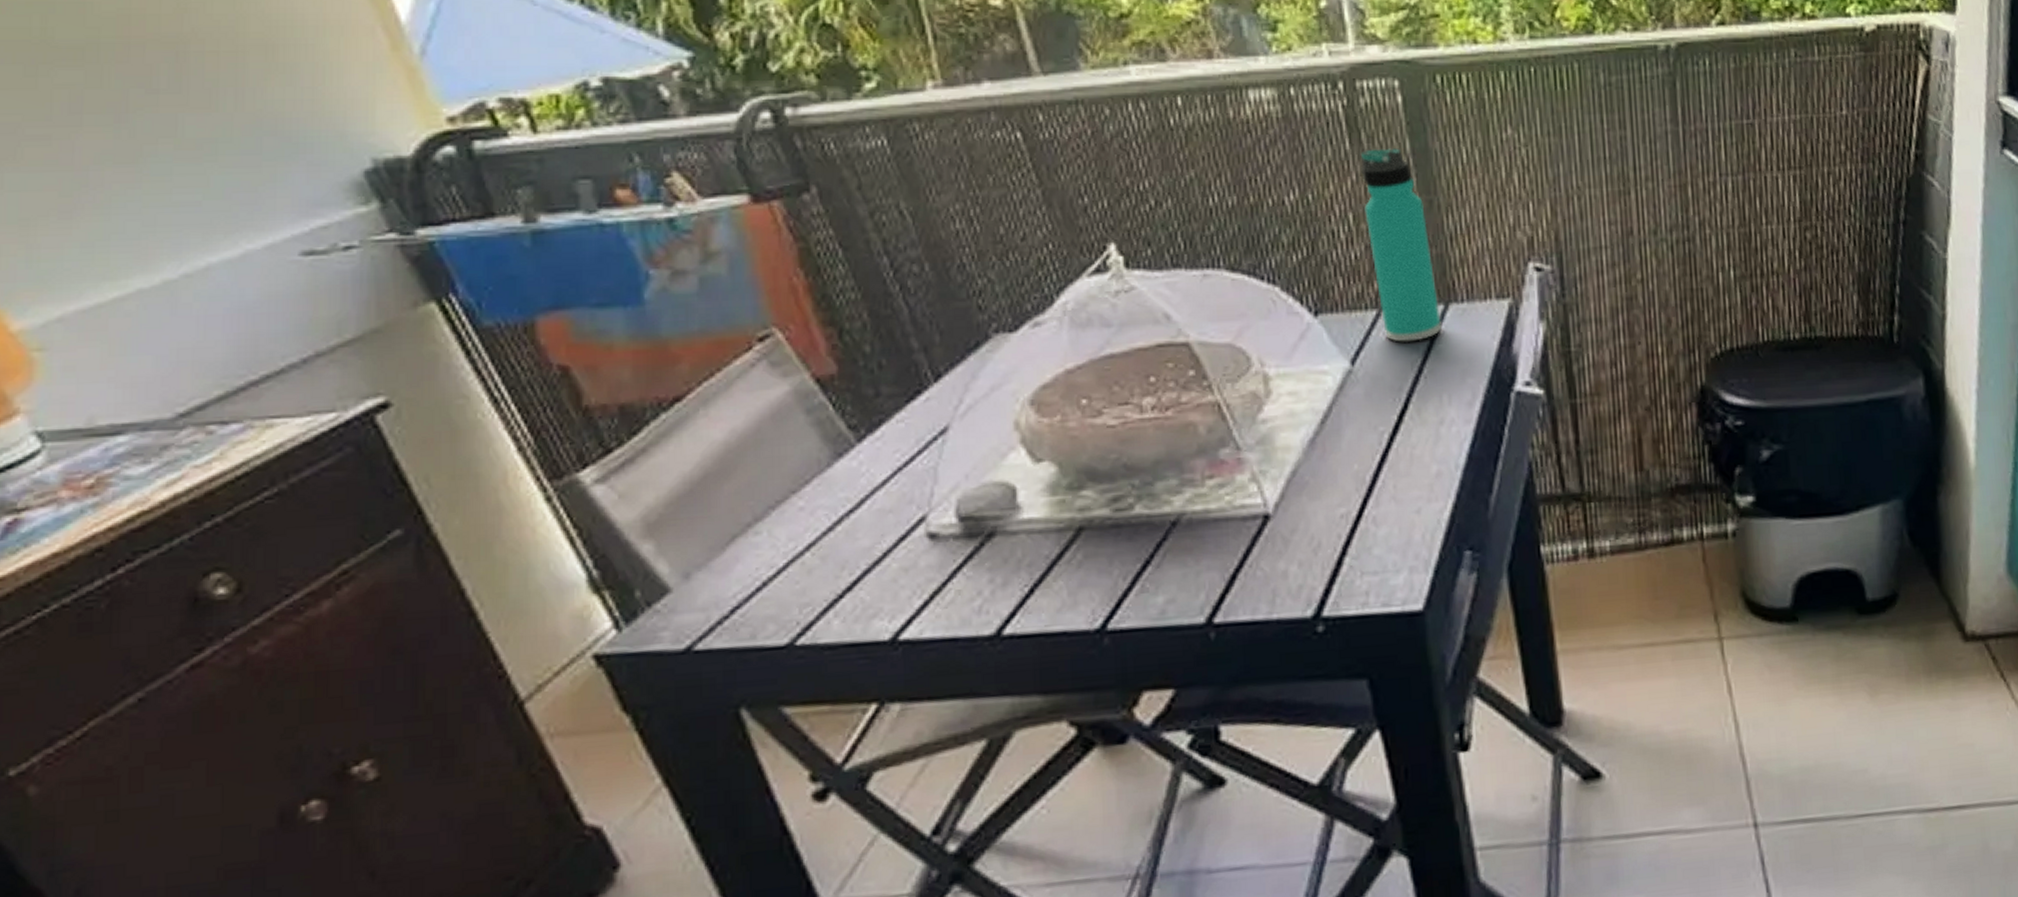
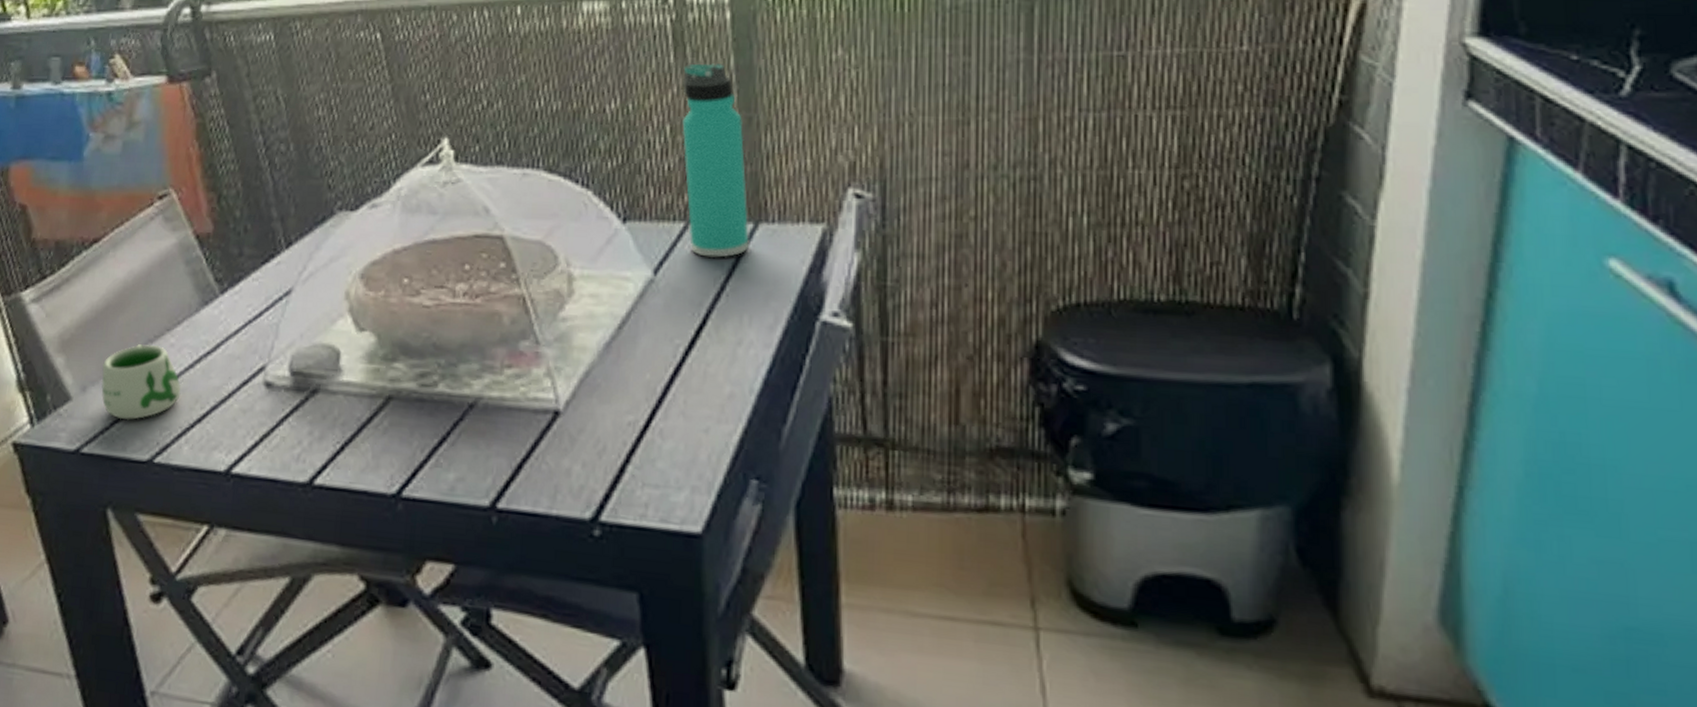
mug: none [708,510,821,604] -> present [101,344,181,421]

